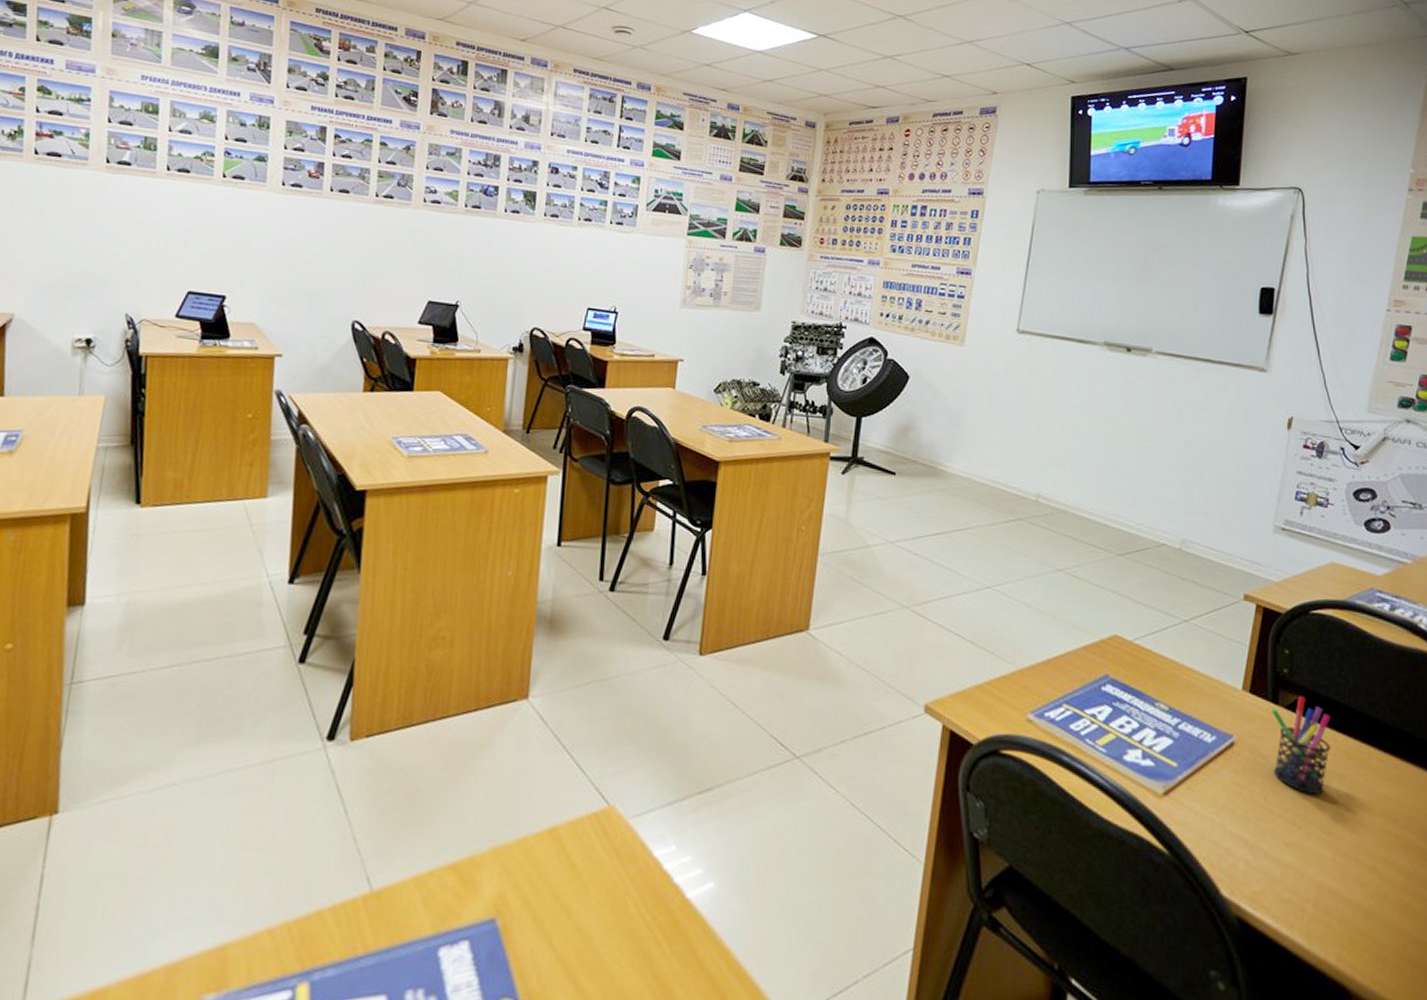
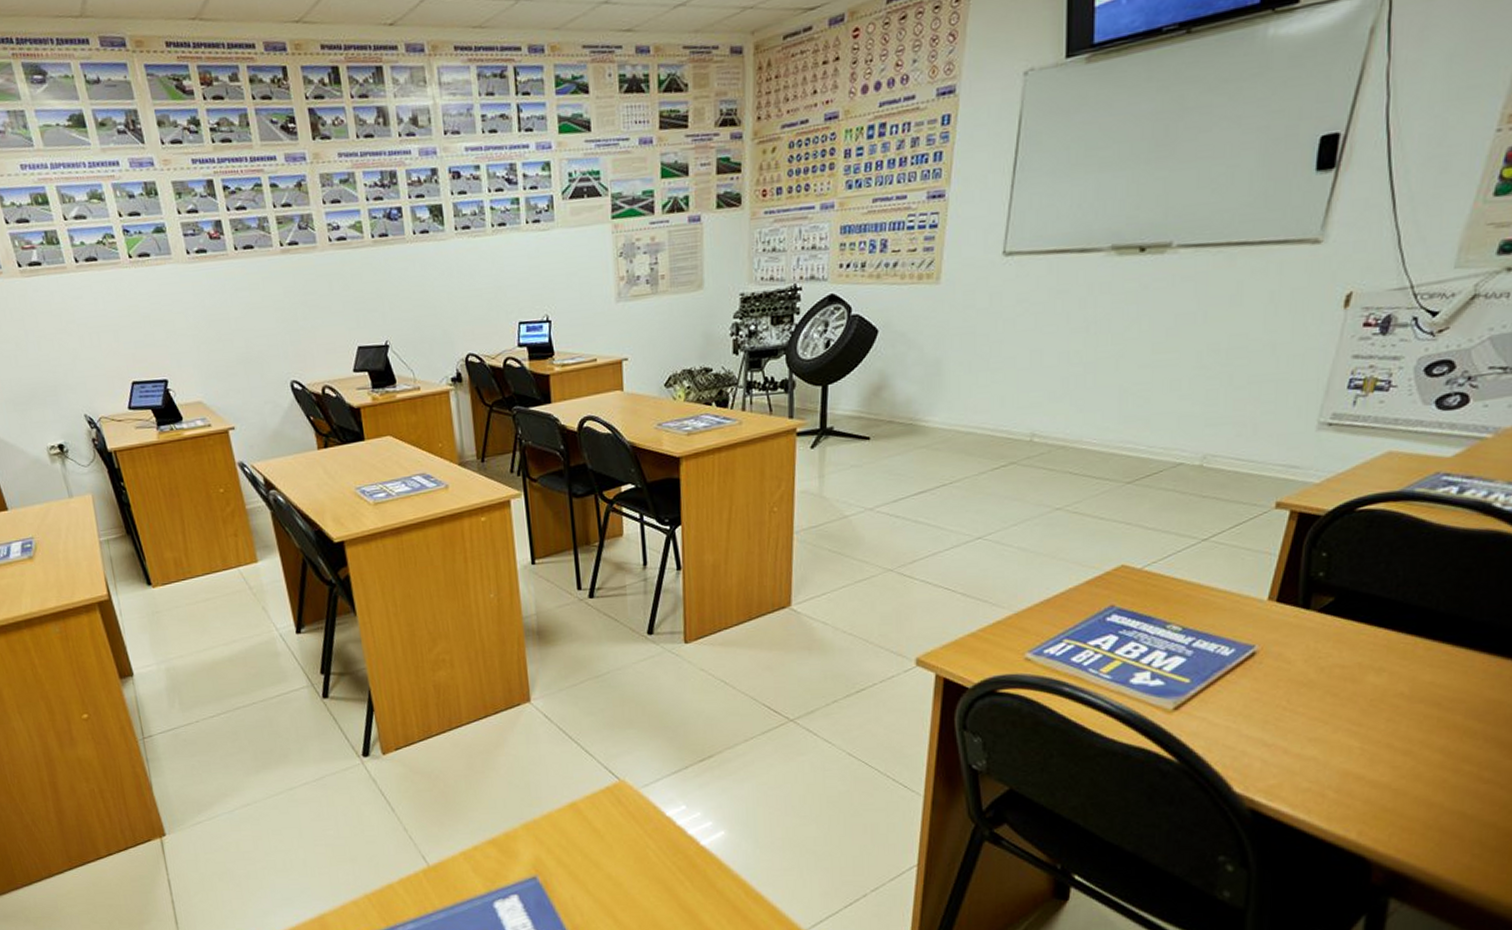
pen holder: present [1272,696,1331,795] -> none [1299,597,1372,691]

